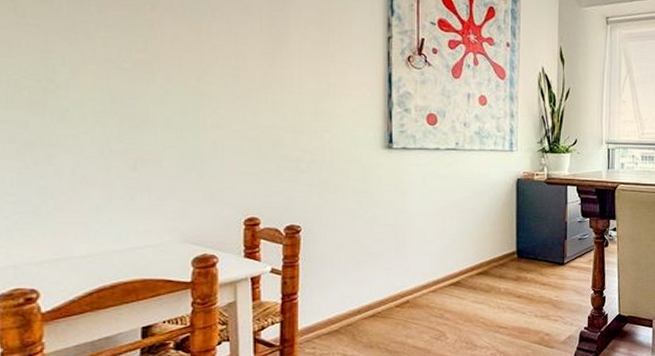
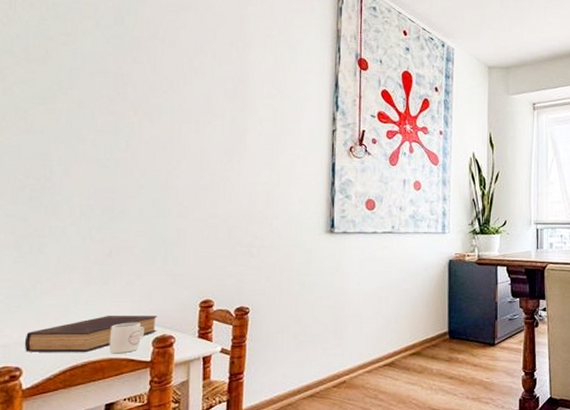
book: none [38,234,197,273] -> present [24,316,158,352]
mug: none [140,241,181,275] -> present [109,322,144,354]

